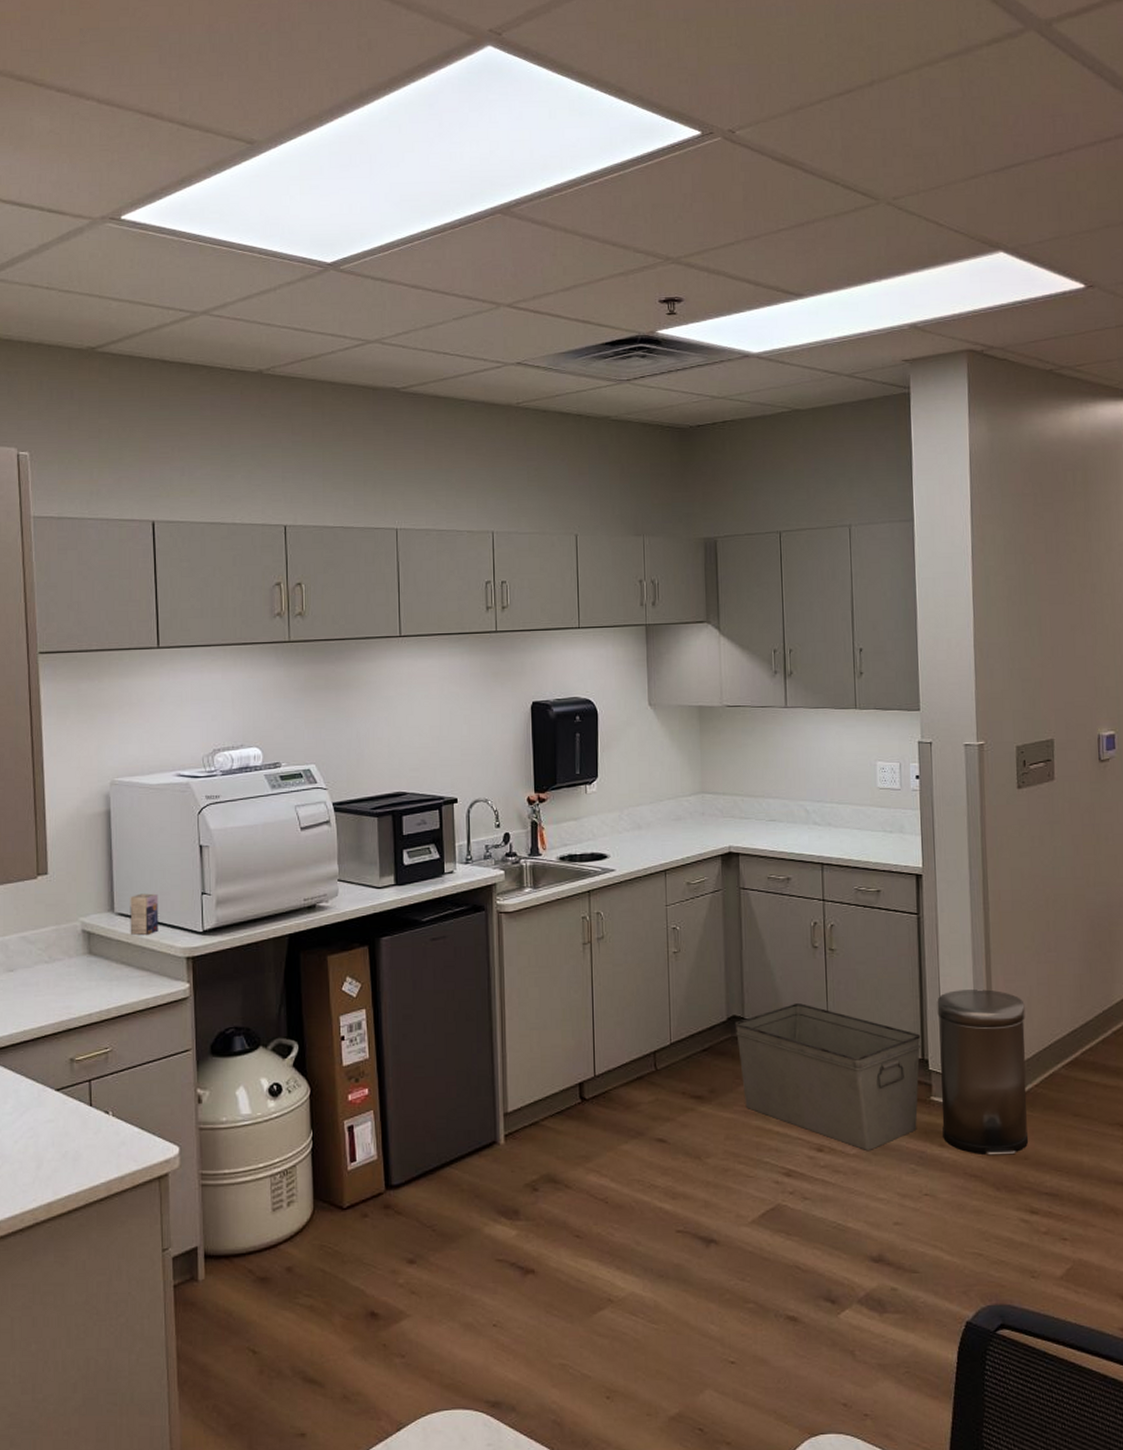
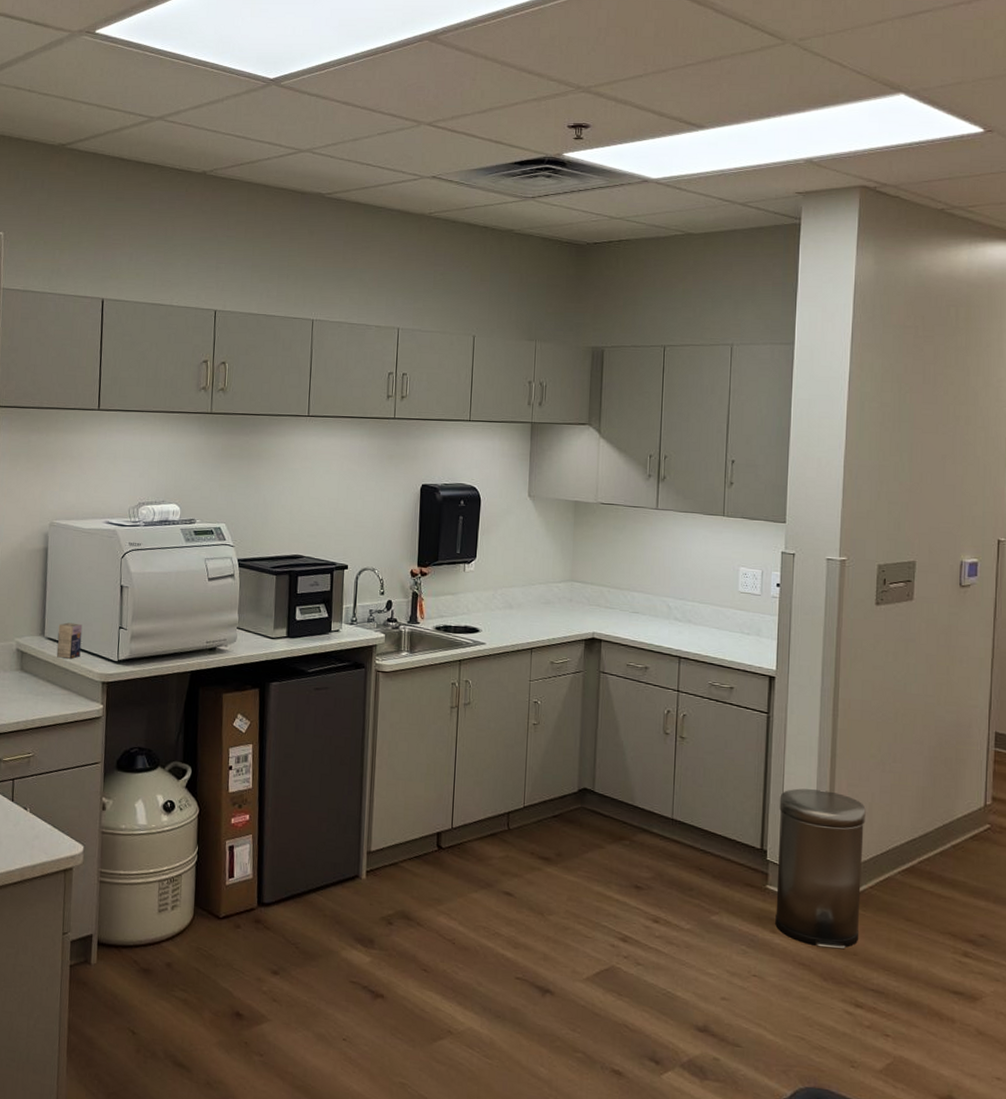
storage bin: present [734,1003,922,1150] -> none [585,783,762,928]

